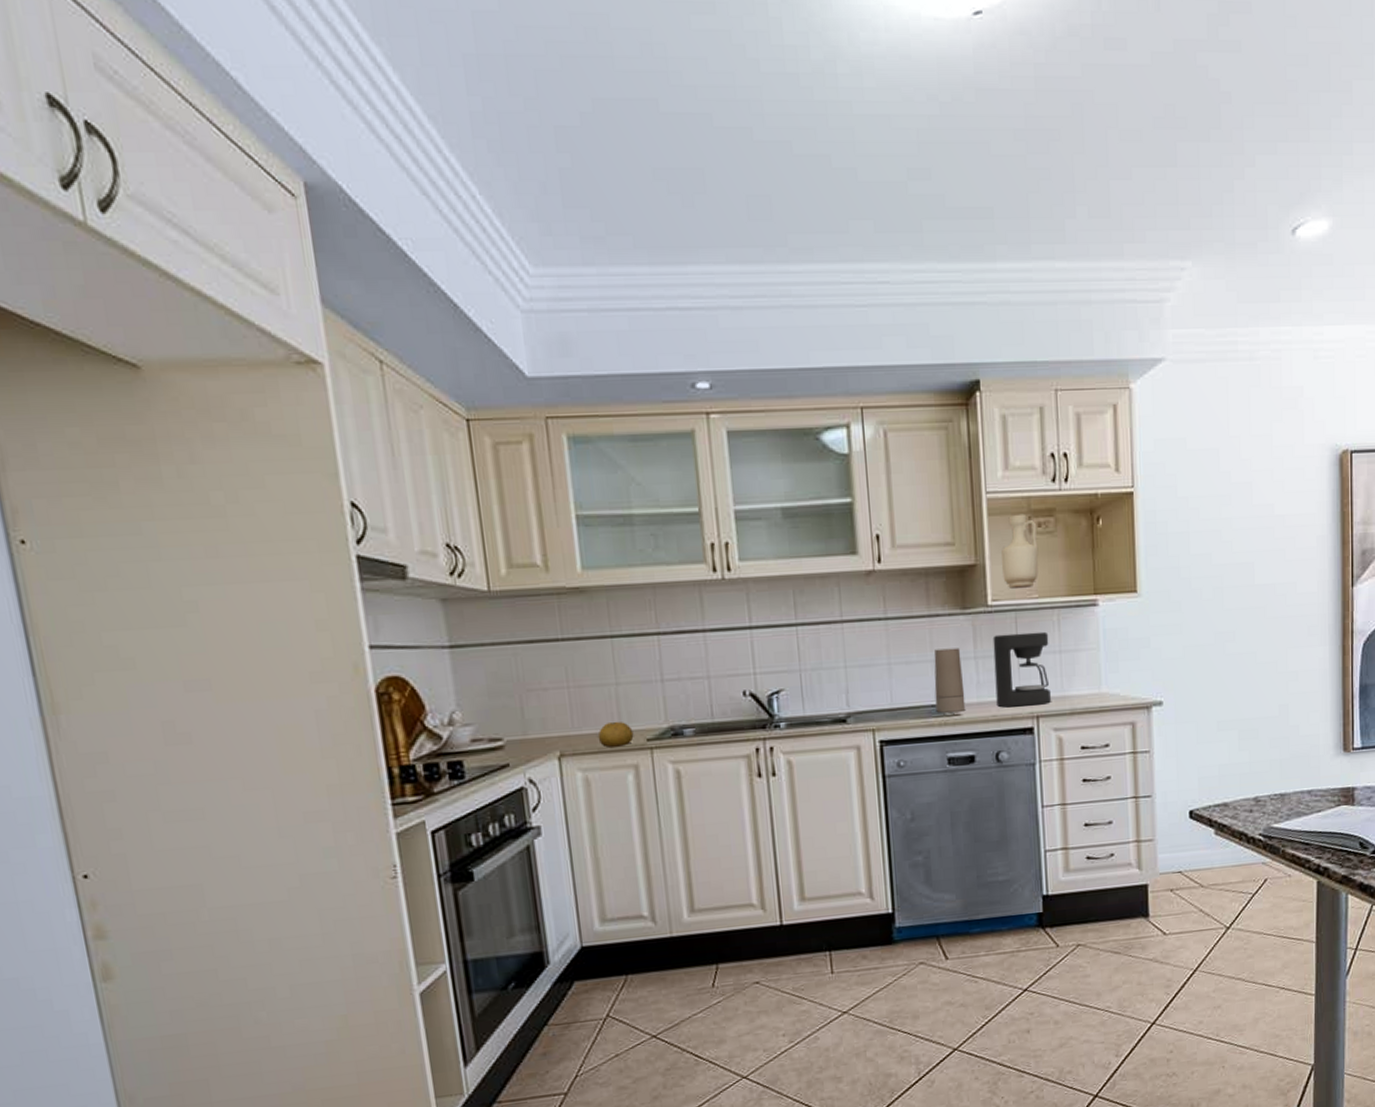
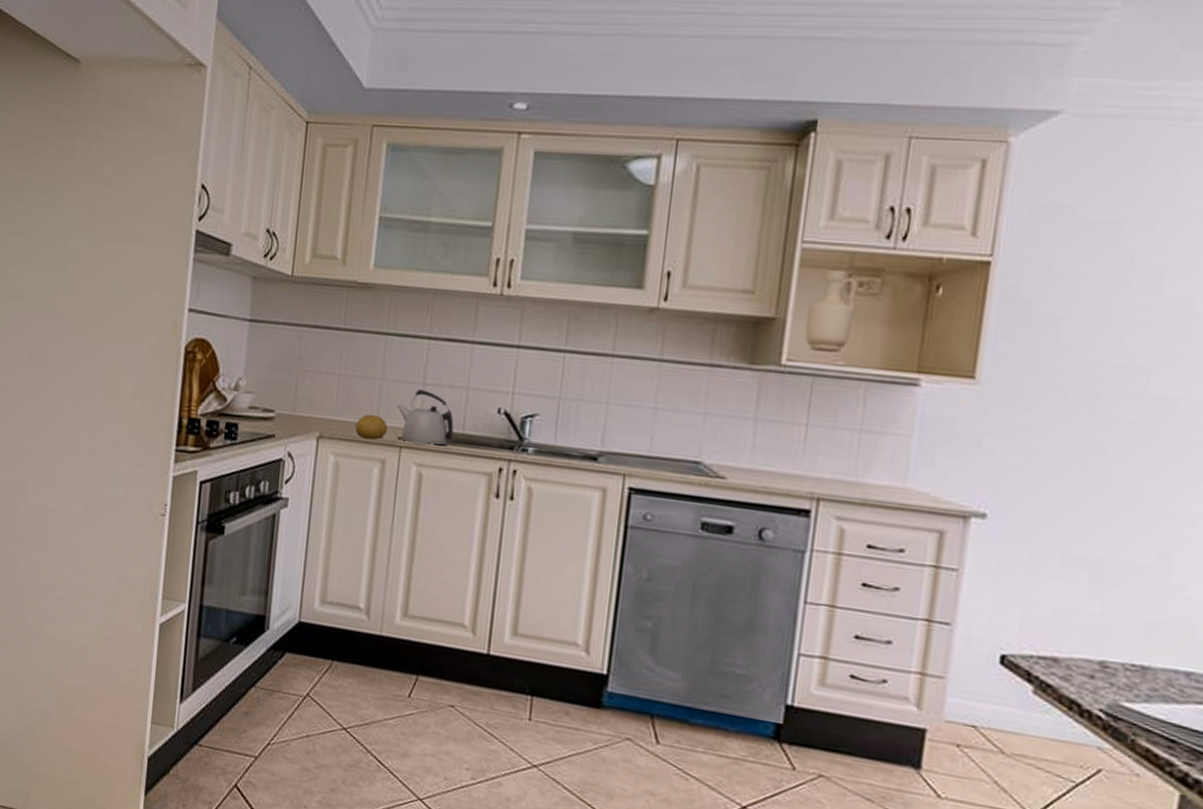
kettle: none [639,687,705,743] -> present [397,389,454,446]
canister: present [934,648,966,714] -> none [698,402,739,476]
coffee maker: present [993,631,1051,708] -> none [770,398,850,488]

